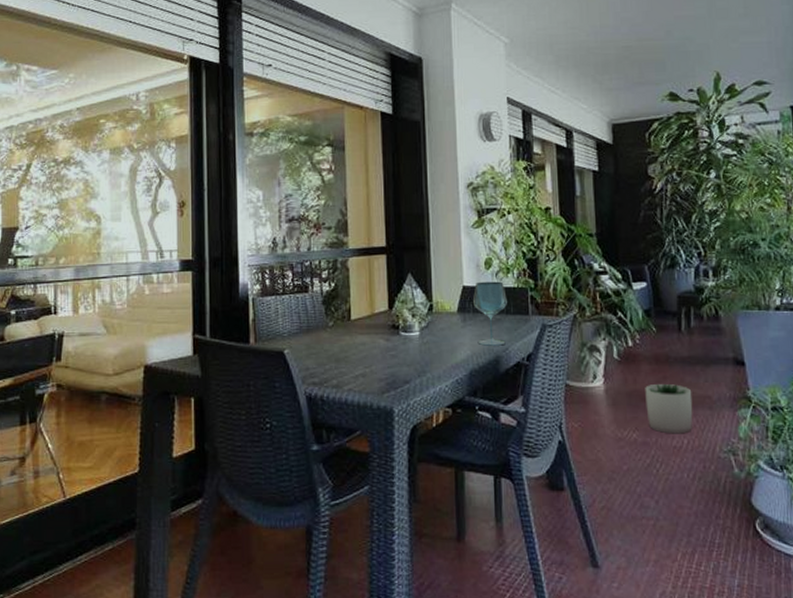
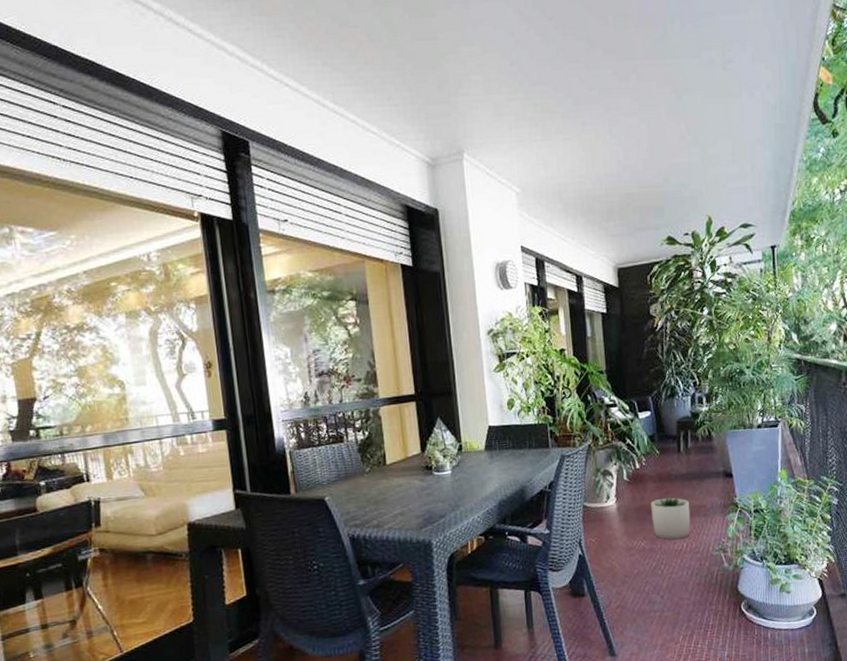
wine glass: present [473,281,507,346] -> none [498,419,530,479]

